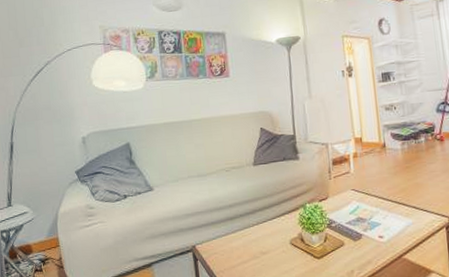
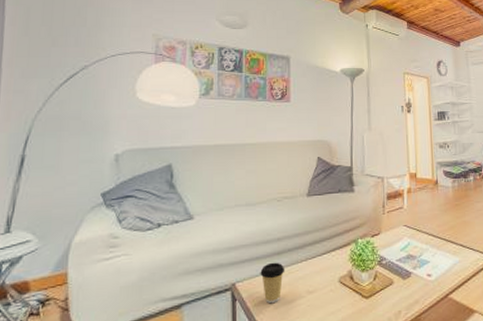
coffee cup: none [216,226,239,263] -> present [260,262,285,304]

